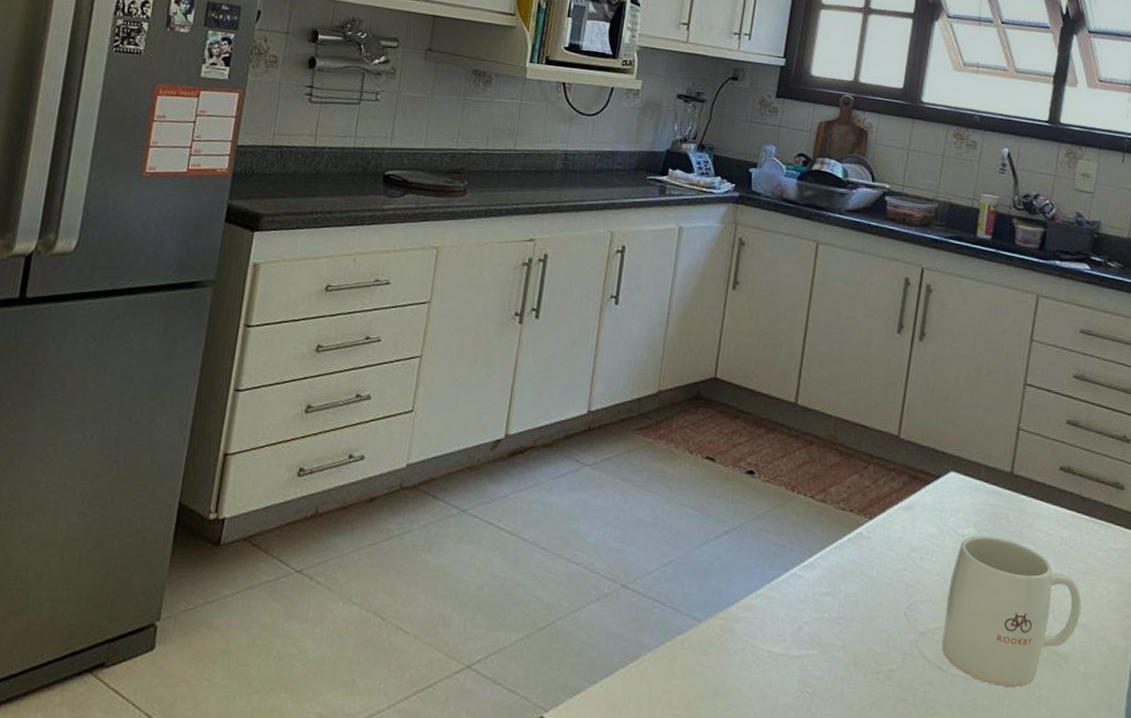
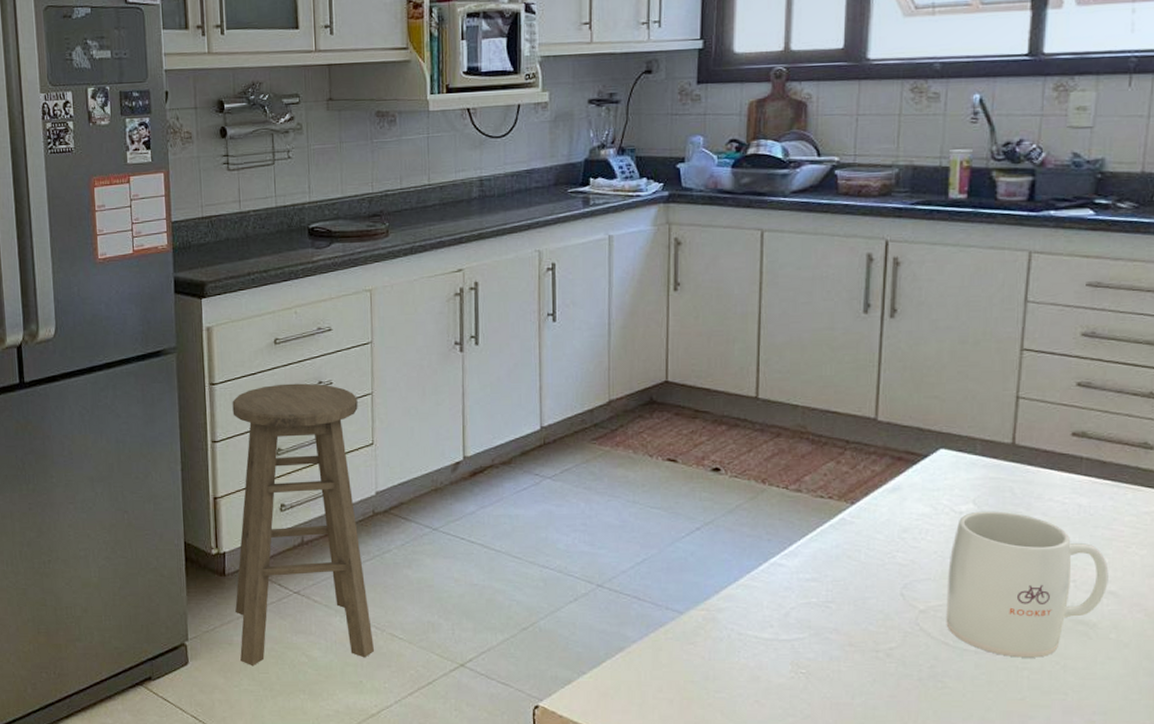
bar stool: none [218,334,405,656] -> present [232,383,375,667]

